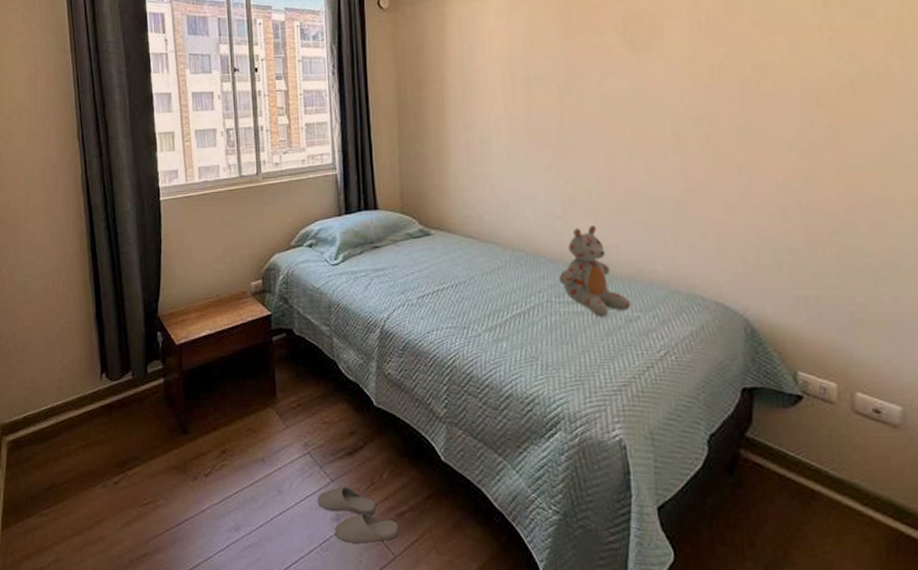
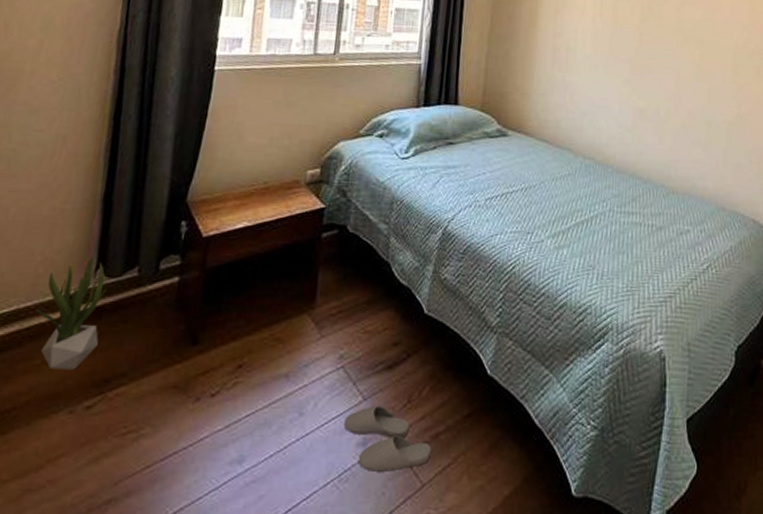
potted plant: none [65,363,114,454] -> present [36,255,107,370]
stuffed bear: present [559,226,631,317] -> none [622,140,683,229]

